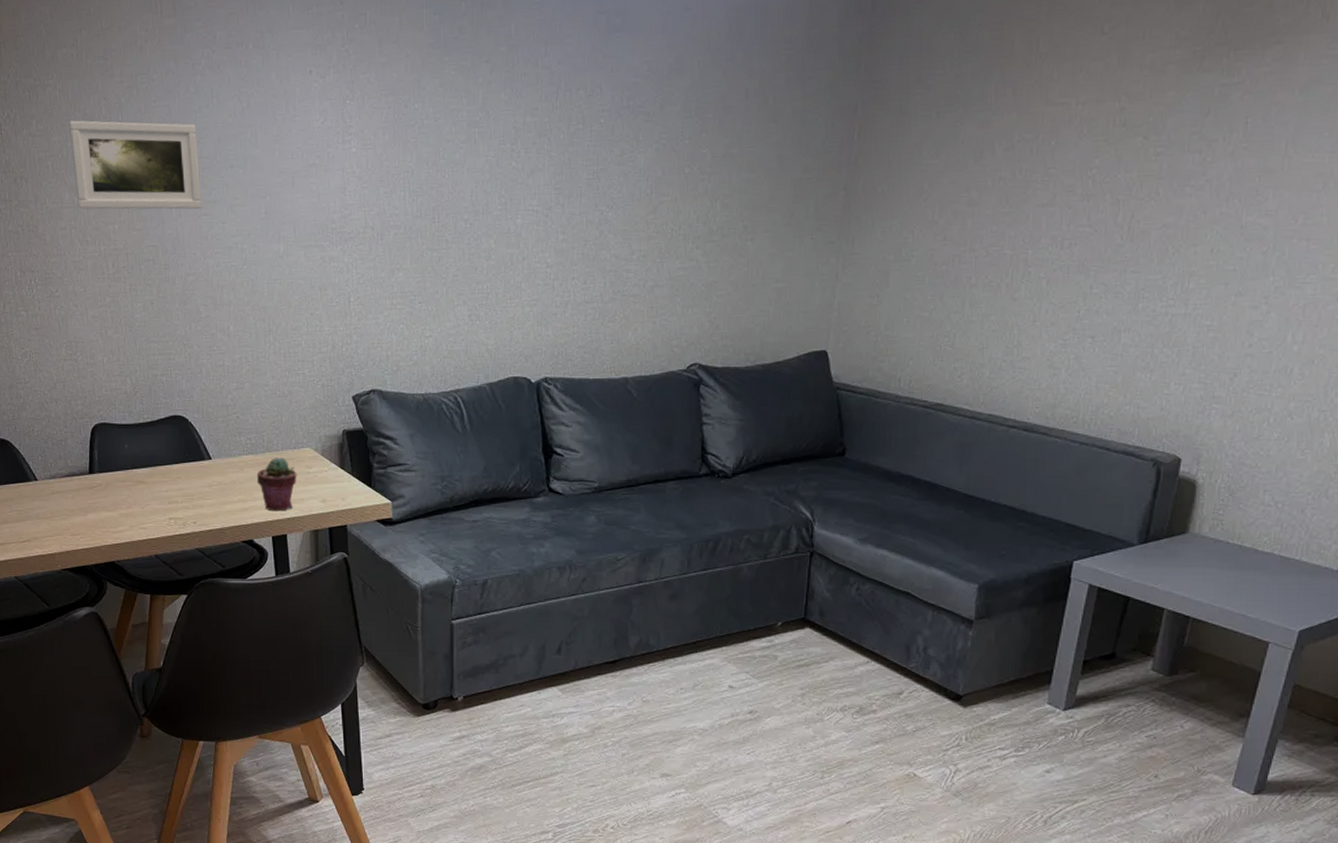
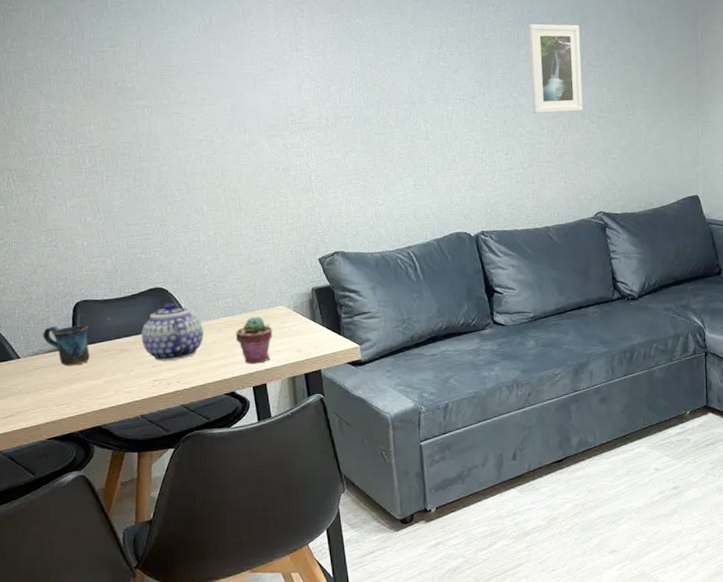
mug: none [60,449,106,494] -> present [42,325,90,367]
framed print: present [69,120,202,210] -> none [43,38,172,114]
teapot: none [158,433,223,498] -> present [141,302,204,362]
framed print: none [622,114,694,233] -> present [528,23,584,114]

